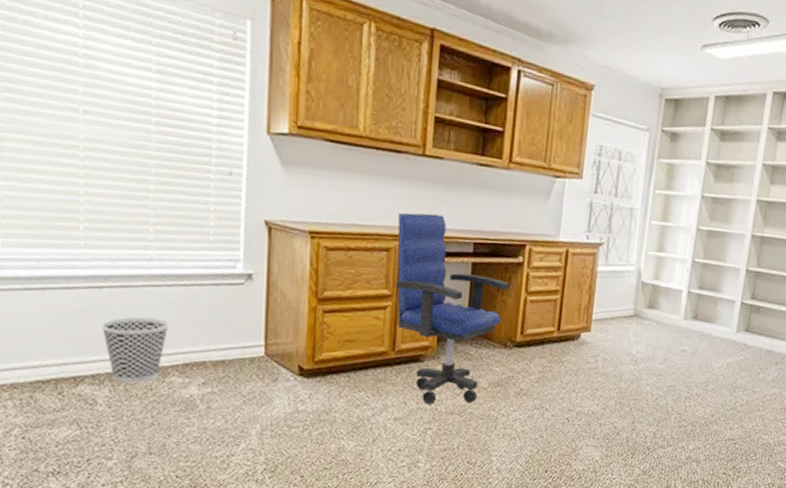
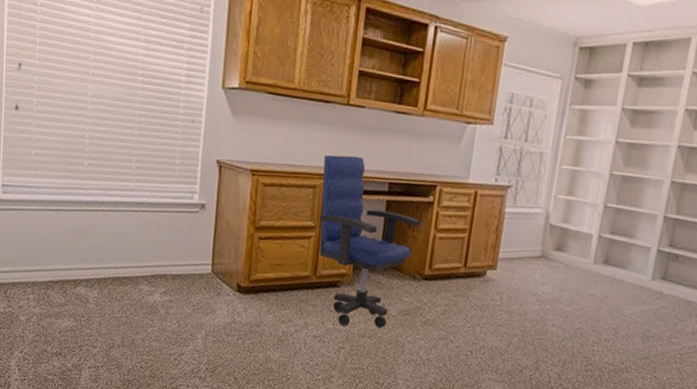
wastebasket: present [101,316,170,383] -> none [95,235,143,288]

